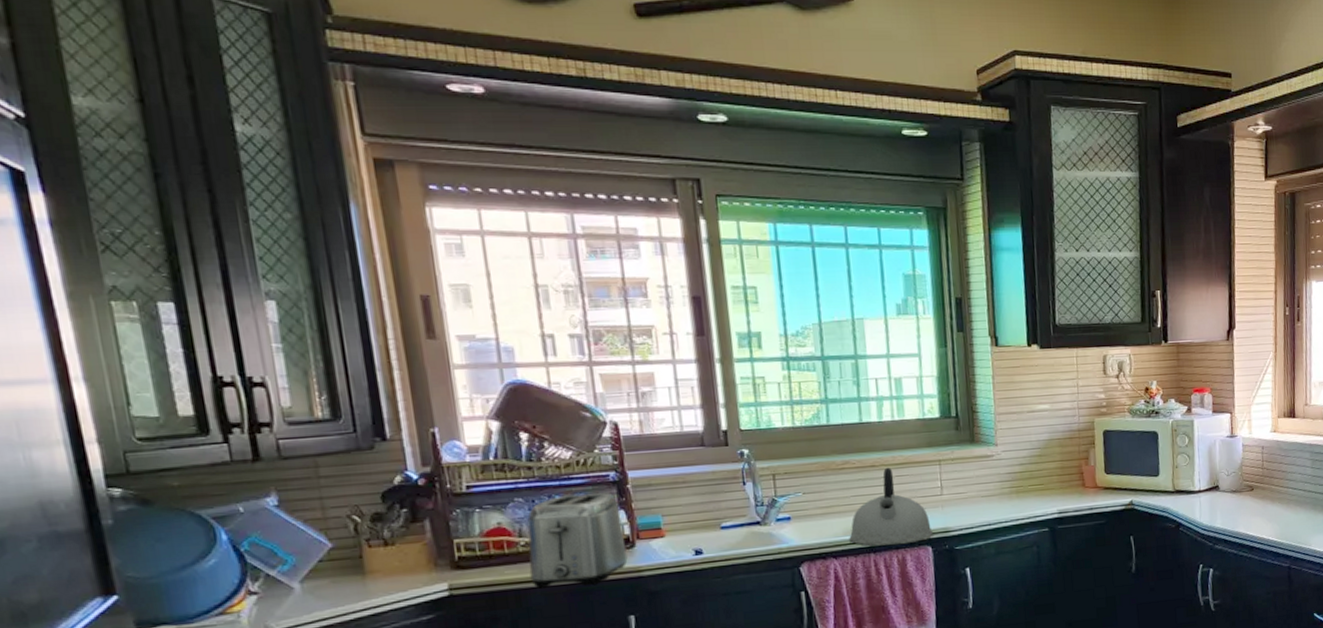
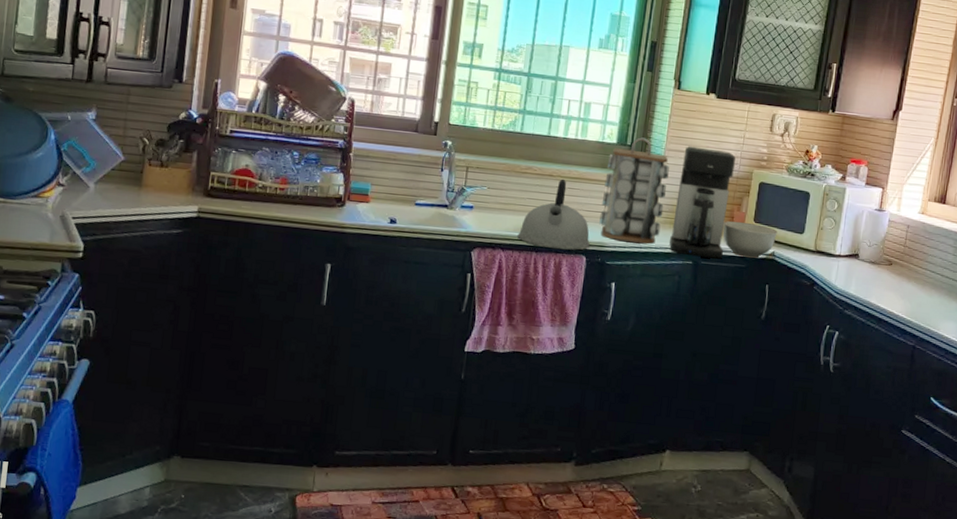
toaster: present [527,492,628,590] -> none [259,152,340,232]
spice rack: none [934,405,1008,523] -> present [598,137,670,245]
coffee maker: none [1016,404,1079,523] -> present [669,146,736,260]
bowl: none [1073,475,1132,513] -> present [722,220,778,258]

